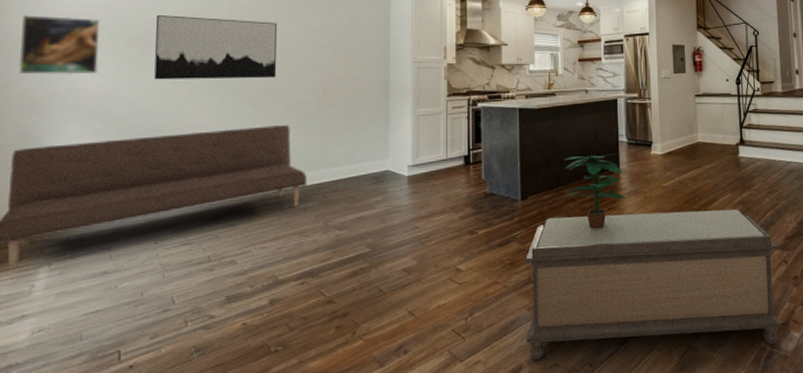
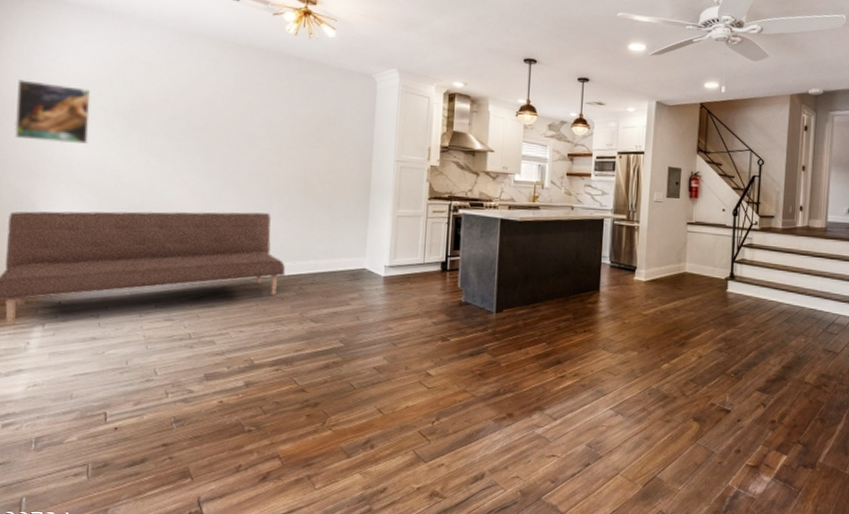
wall art: present [154,14,277,80] -> none [141,89,262,165]
bench: present [525,209,782,361] -> none [490,333,758,486]
potted plant: present [564,153,625,229] -> none [539,273,603,349]

